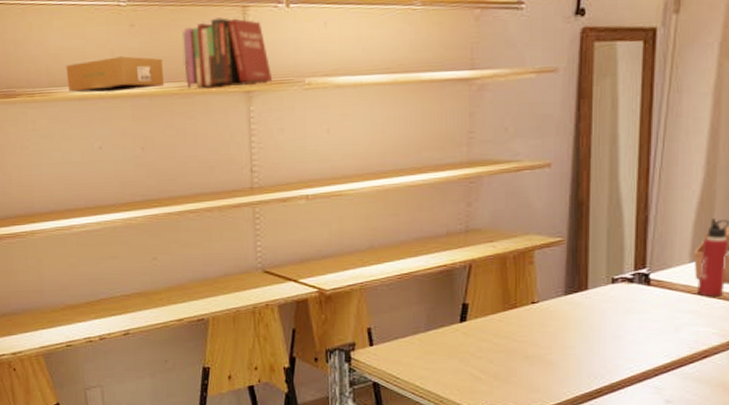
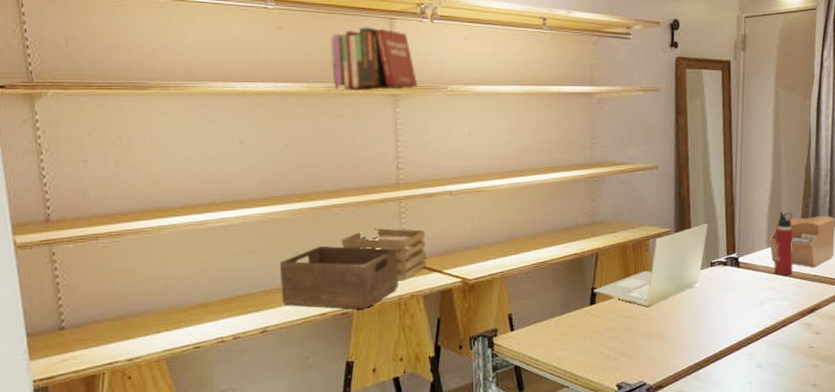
box: present [66,56,165,93] -> none [207,56,312,89]
storage crate: none [138,235,281,317] -> present [279,228,426,310]
laptop: none [464,233,611,326] -> present [593,224,708,306]

